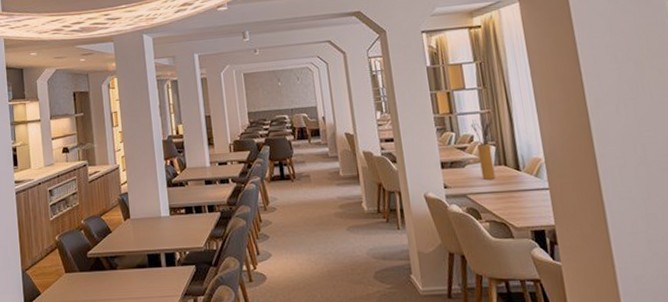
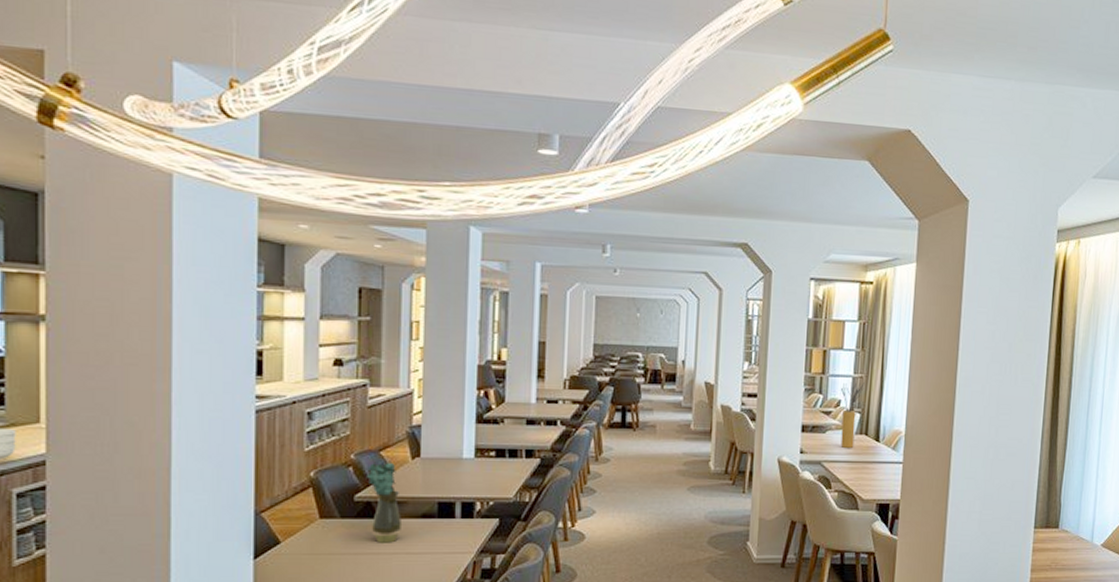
vase: none [94,222,124,291] -> present [367,458,401,543]

